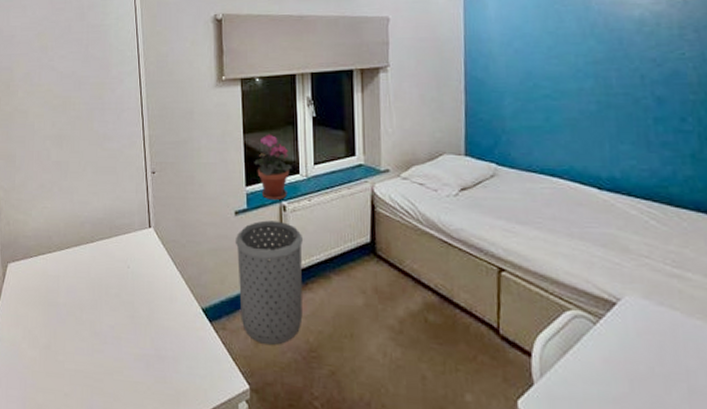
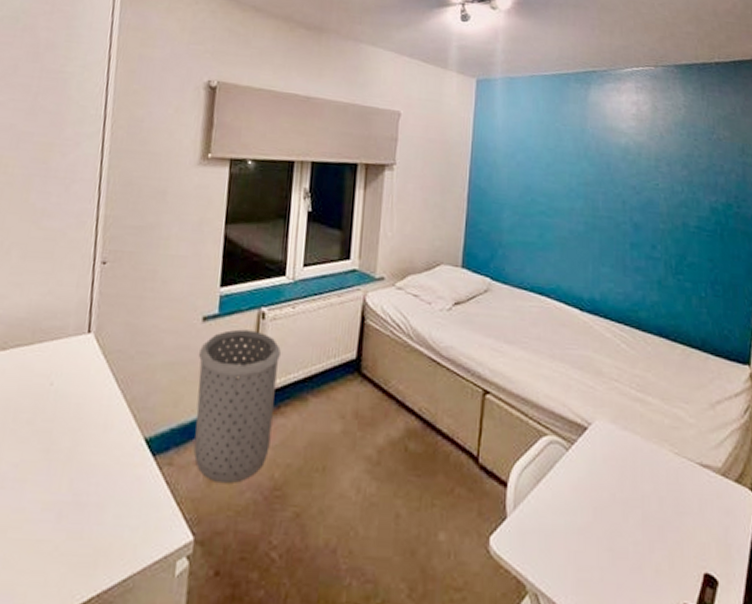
potted plant: present [254,134,292,201] -> none [234,226,278,307]

